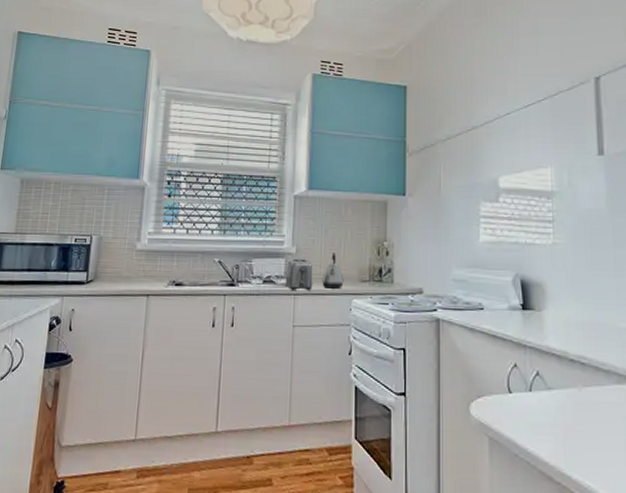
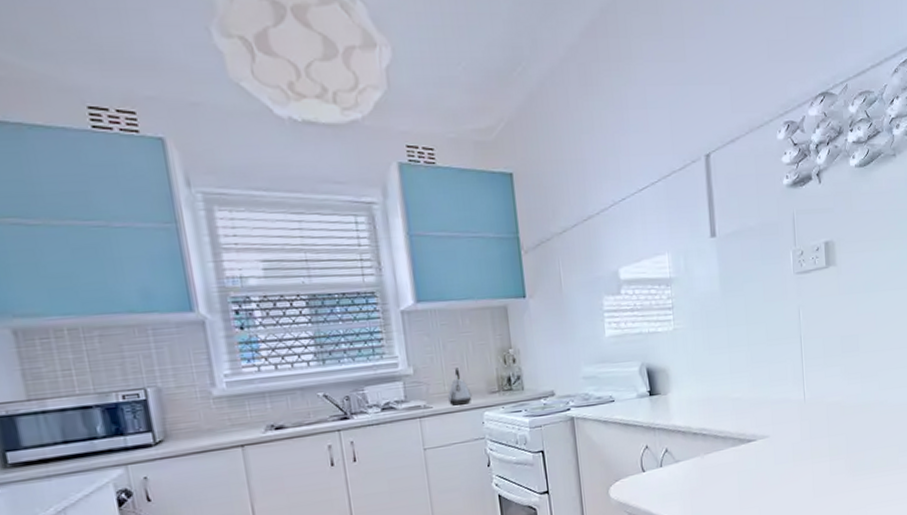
toaster: present [285,258,313,291] -> none [405,378,439,415]

